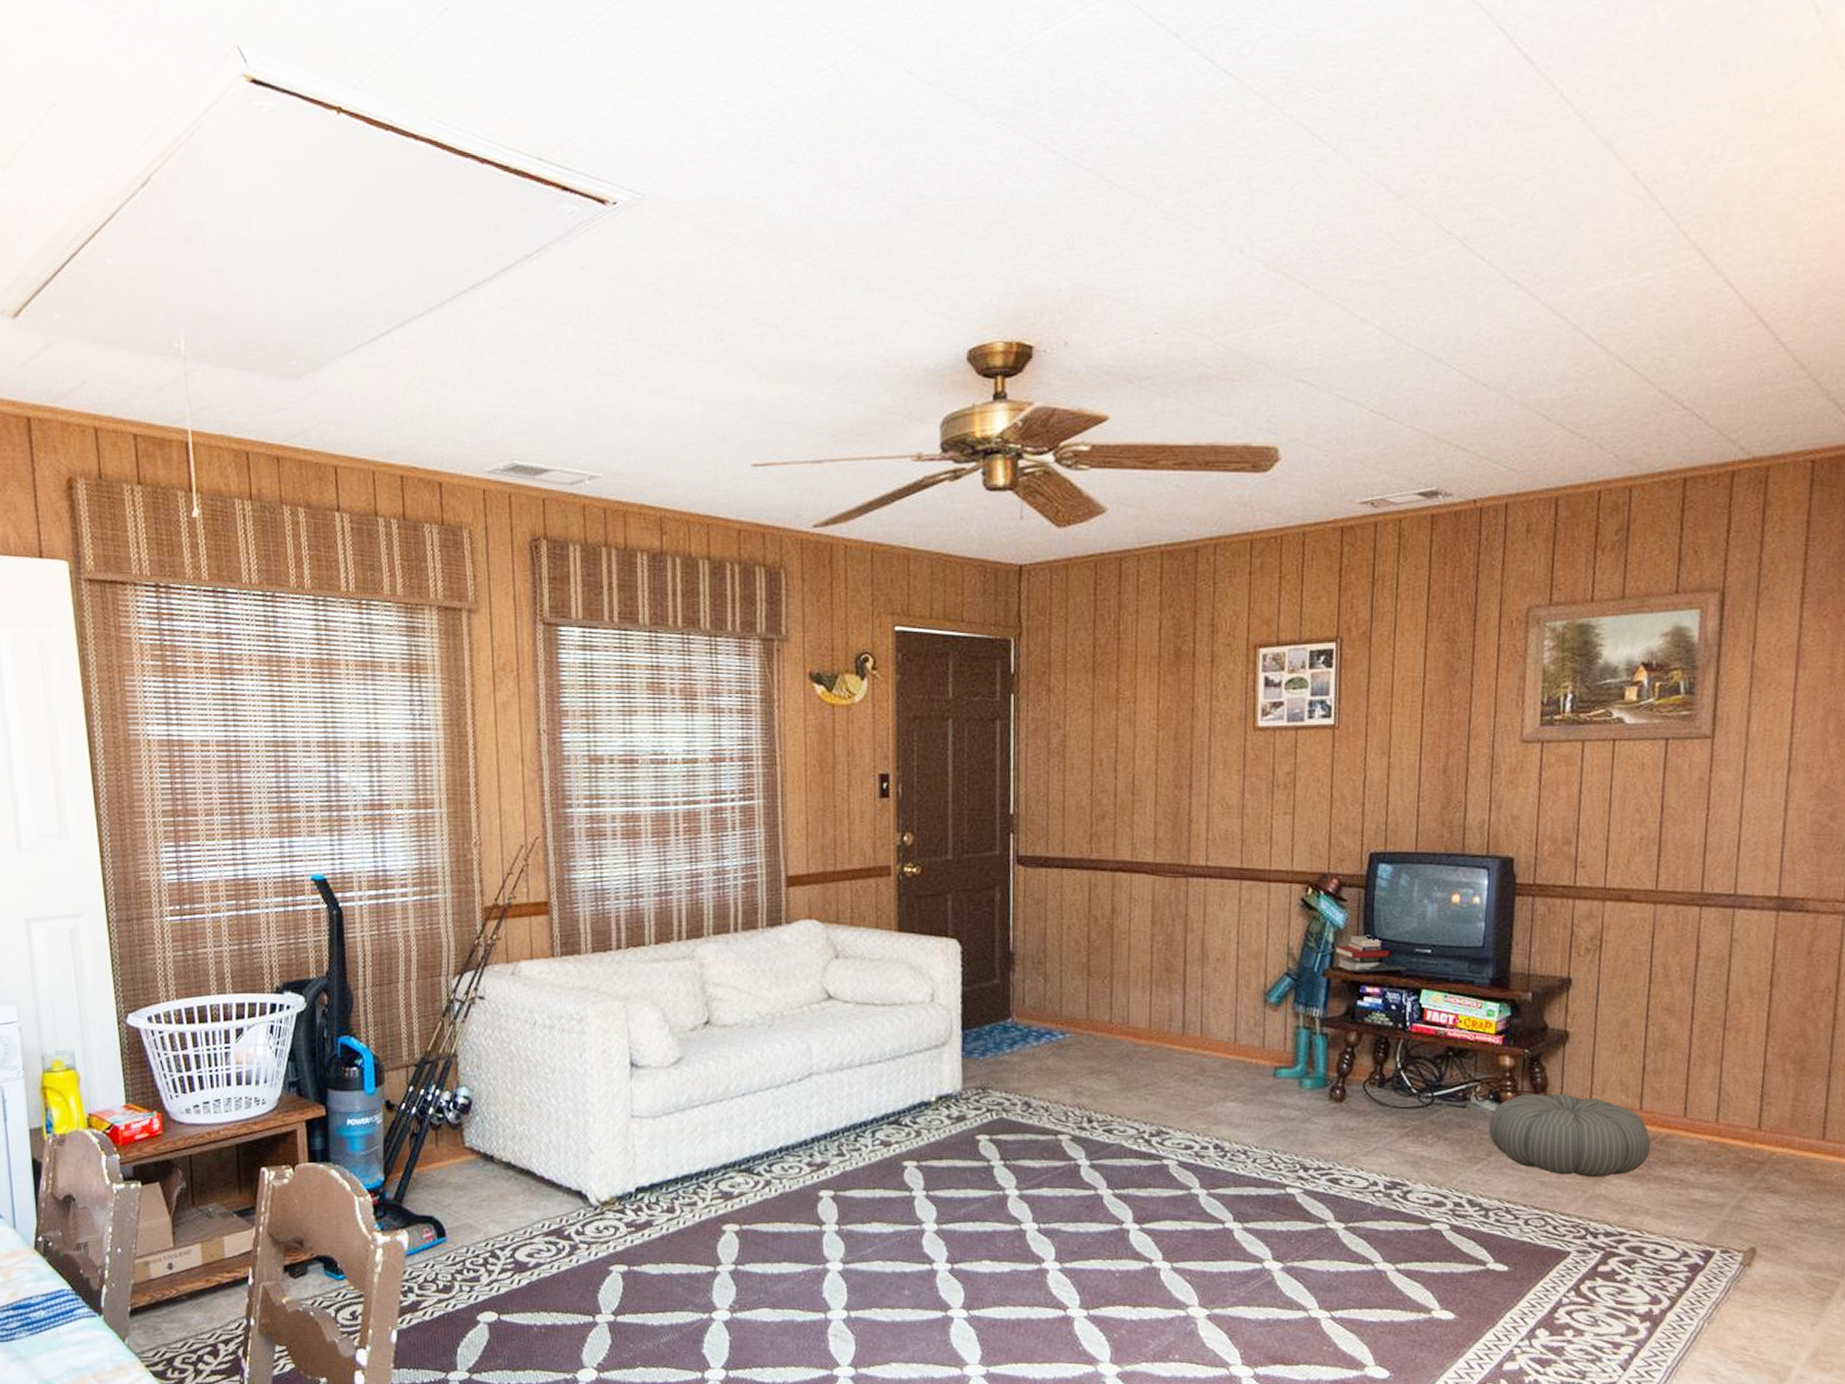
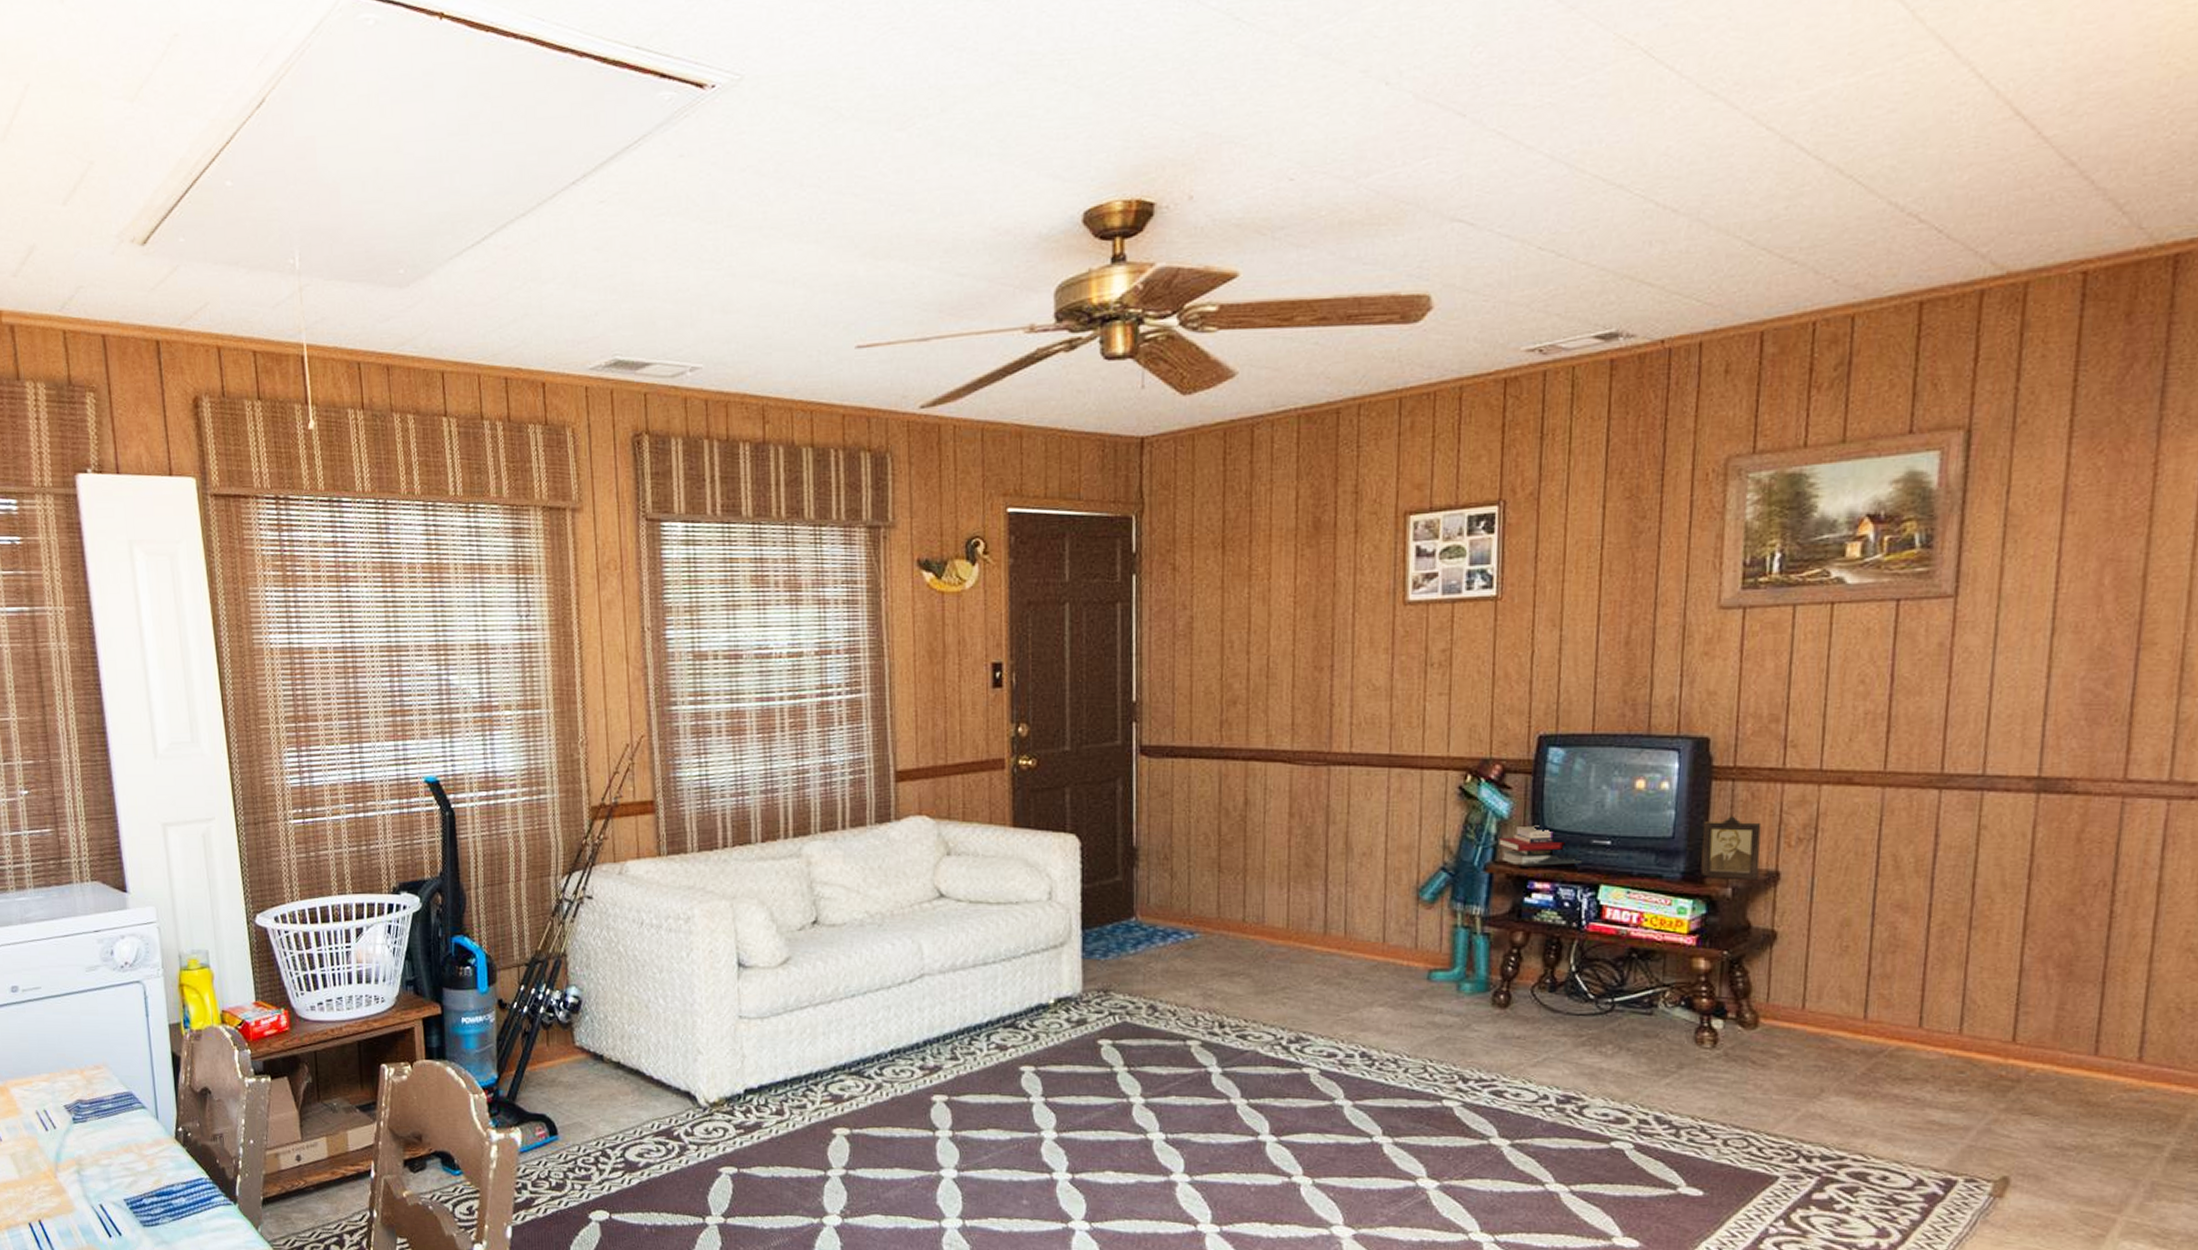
pouf: present [1489,1093,1651,1177] -> none [1680,1000,1878,1094]
photo frame: none [1506,928,1556,985] -> present [1700,816,1762,879]

